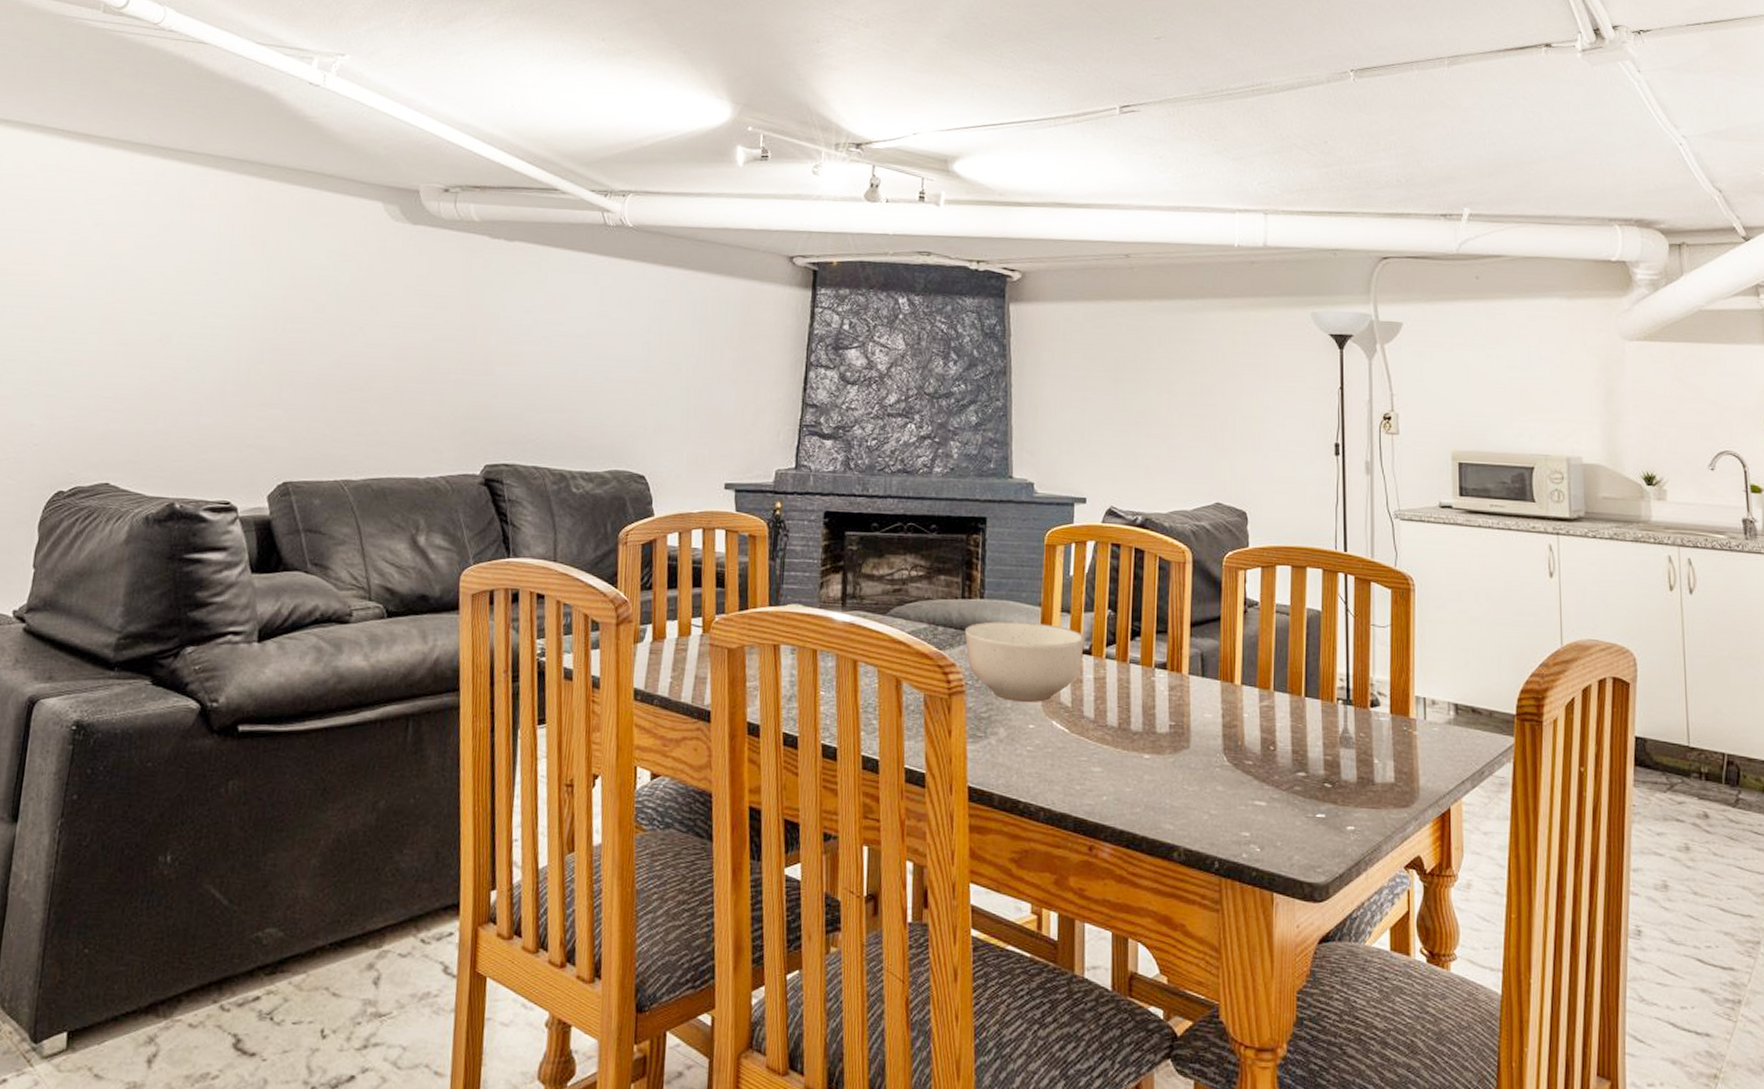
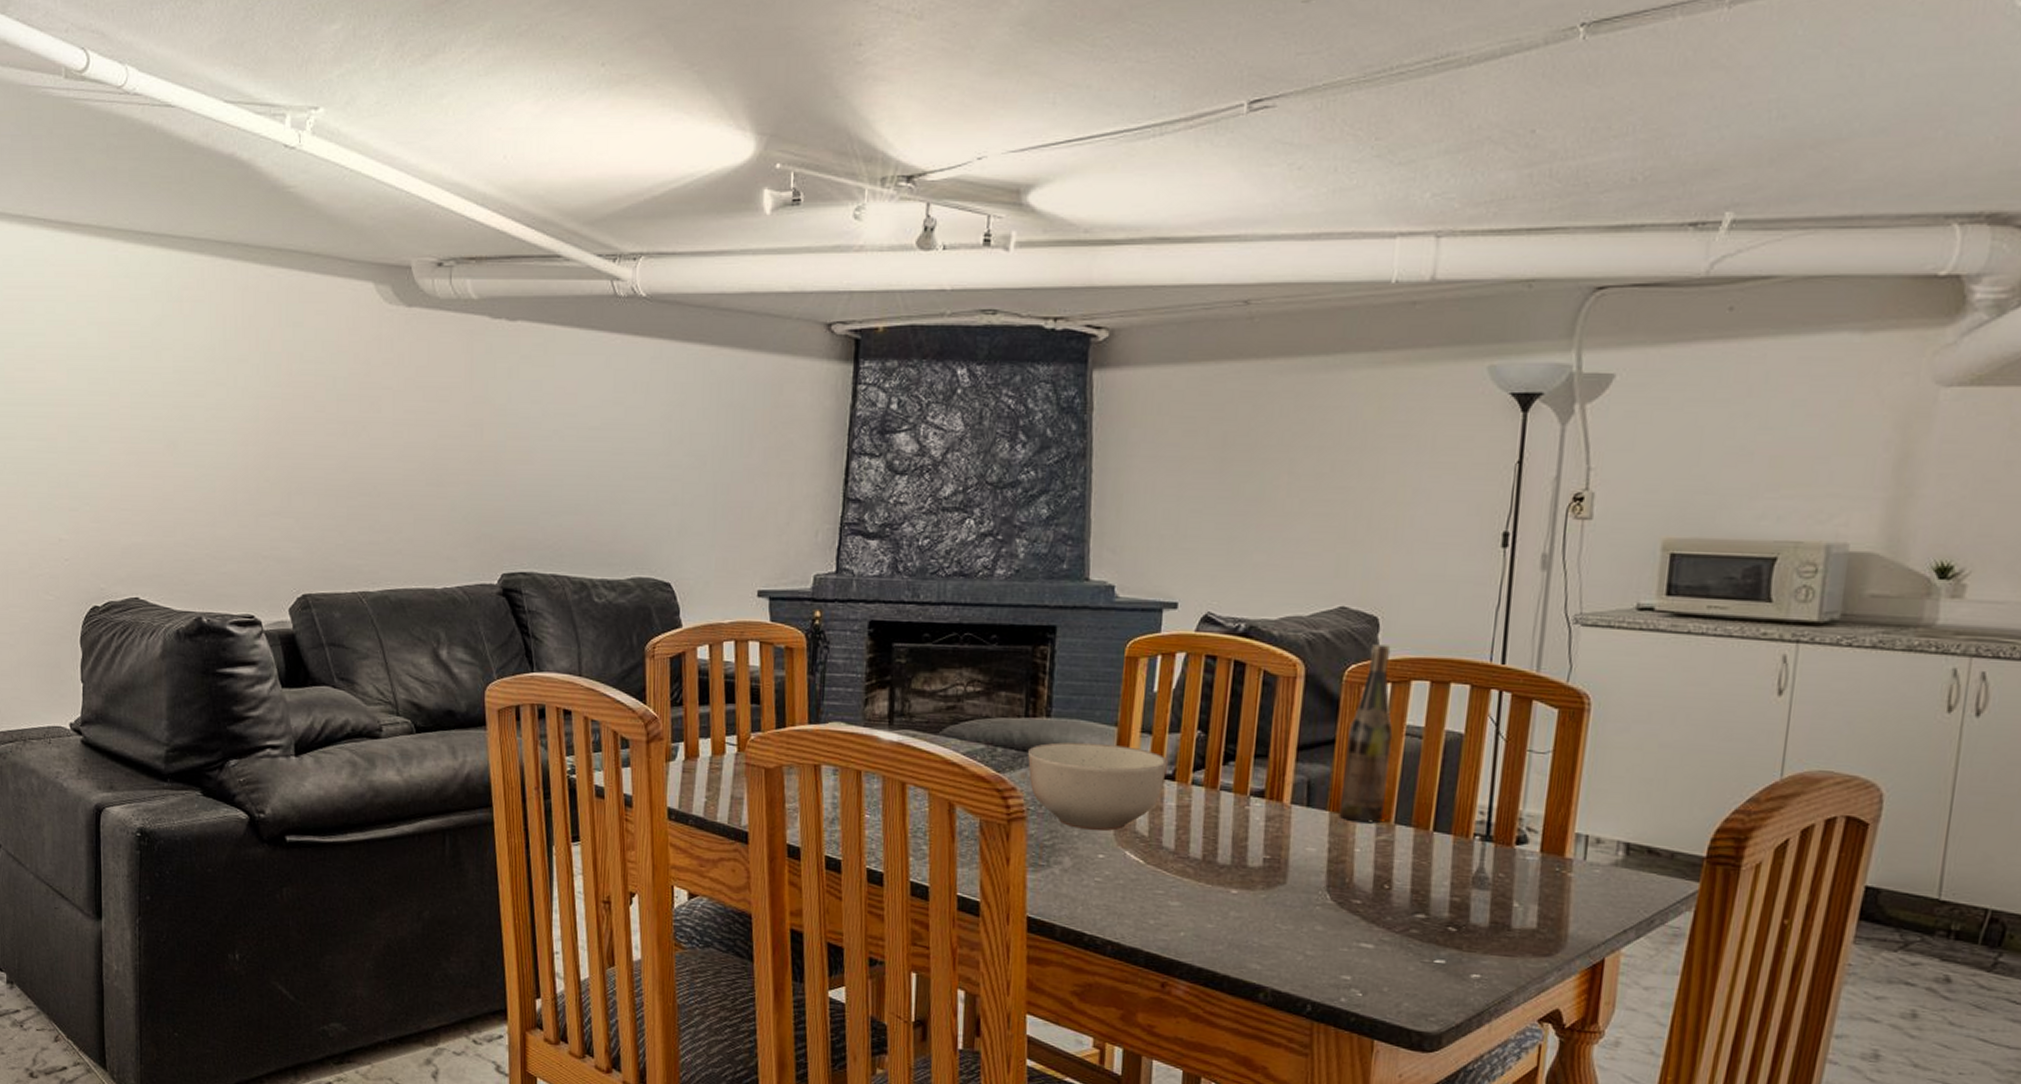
wine bottle: none [1228,535,1266,691] -> present [1338,644,1393,823]

